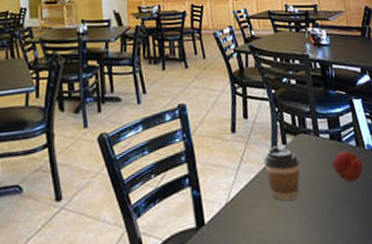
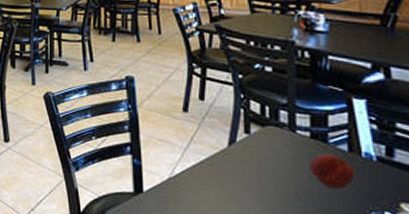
coffee cup: present [263,145,300,201] -> none [218,133,264,191]

